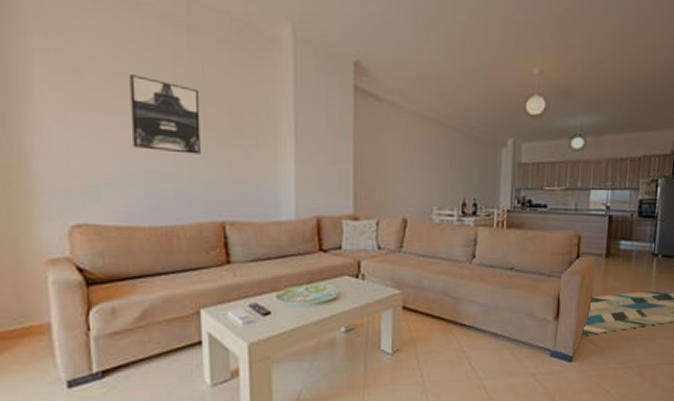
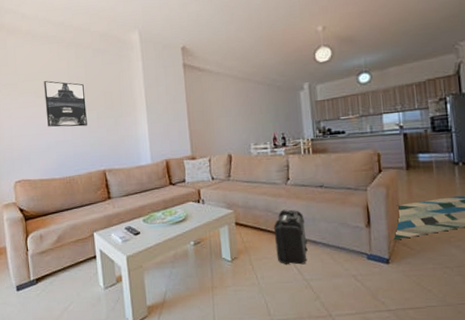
backpack: none [448,294,488,361] -> present [273,209,308,265]

